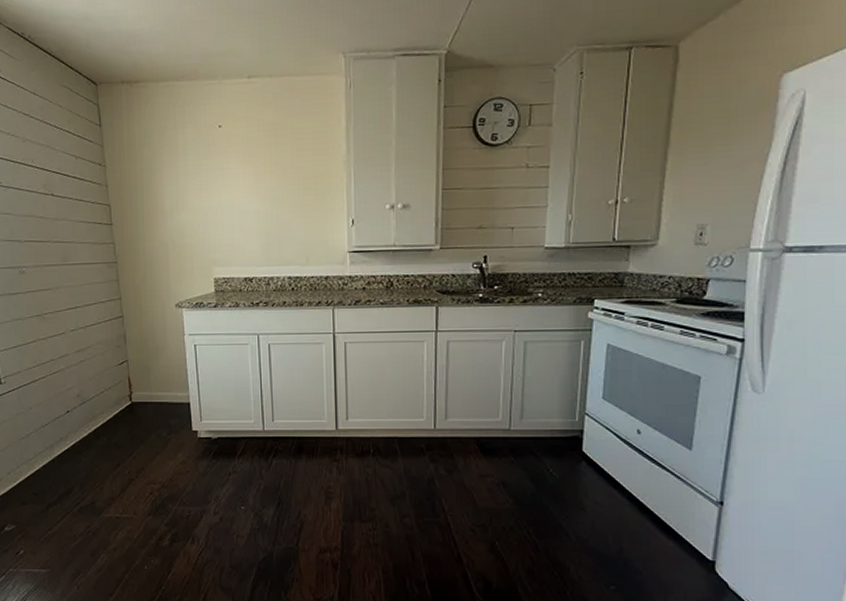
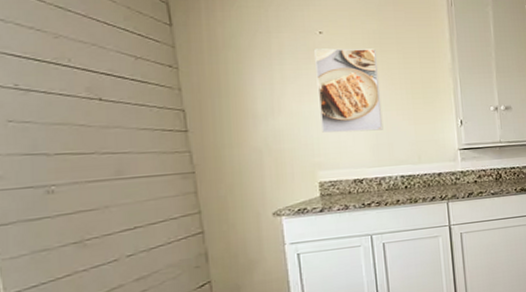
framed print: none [214,141,274,230] -> present [314,48,384,133]

